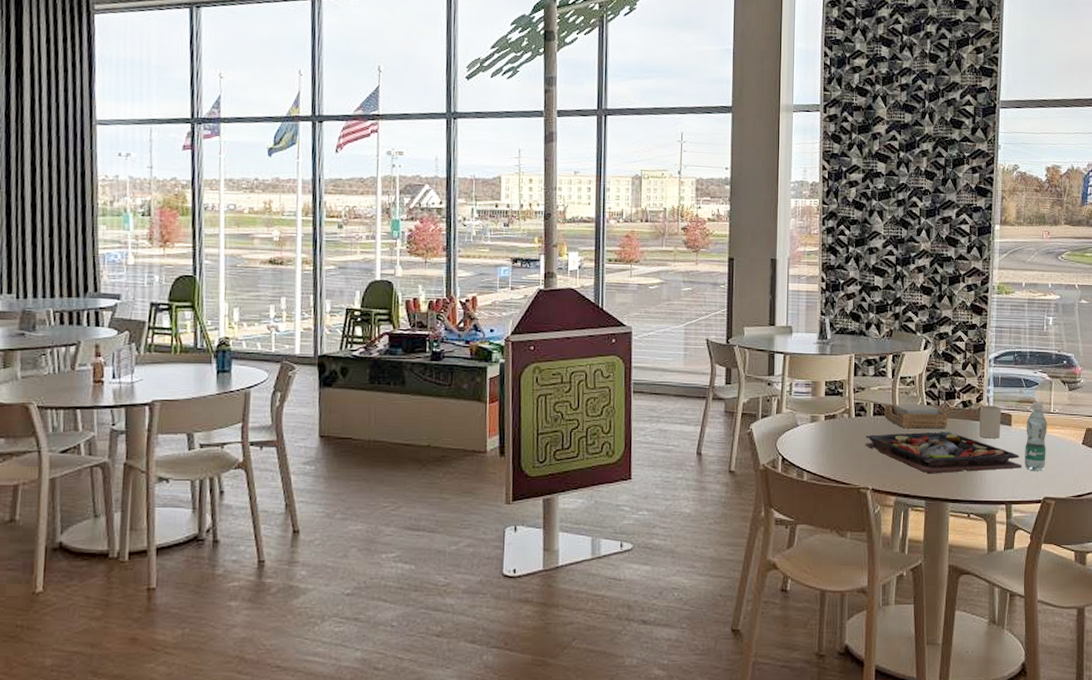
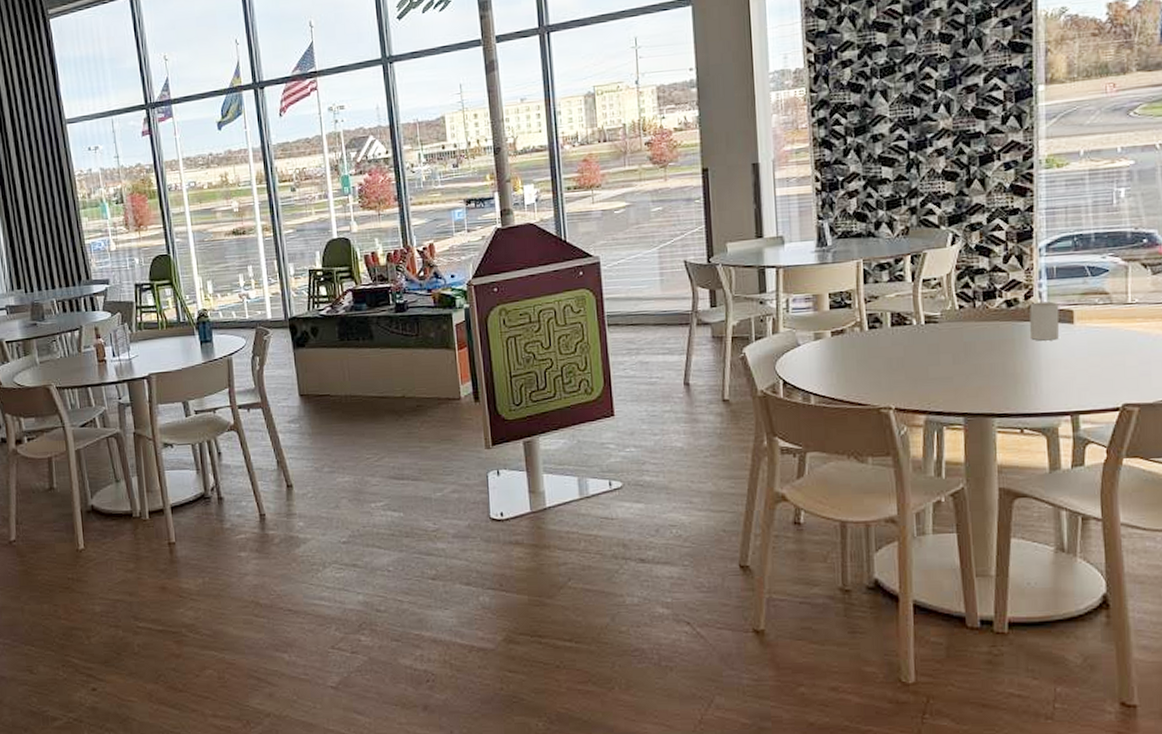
food tray: present [865,431,1022,474] -> none [882,336,1092,387]
napkin holder: present [884,403,947,429] -> none [905,307,988,338]
bottle: present [1025,401,1047,471] -> none [1093,291,1124,375]

